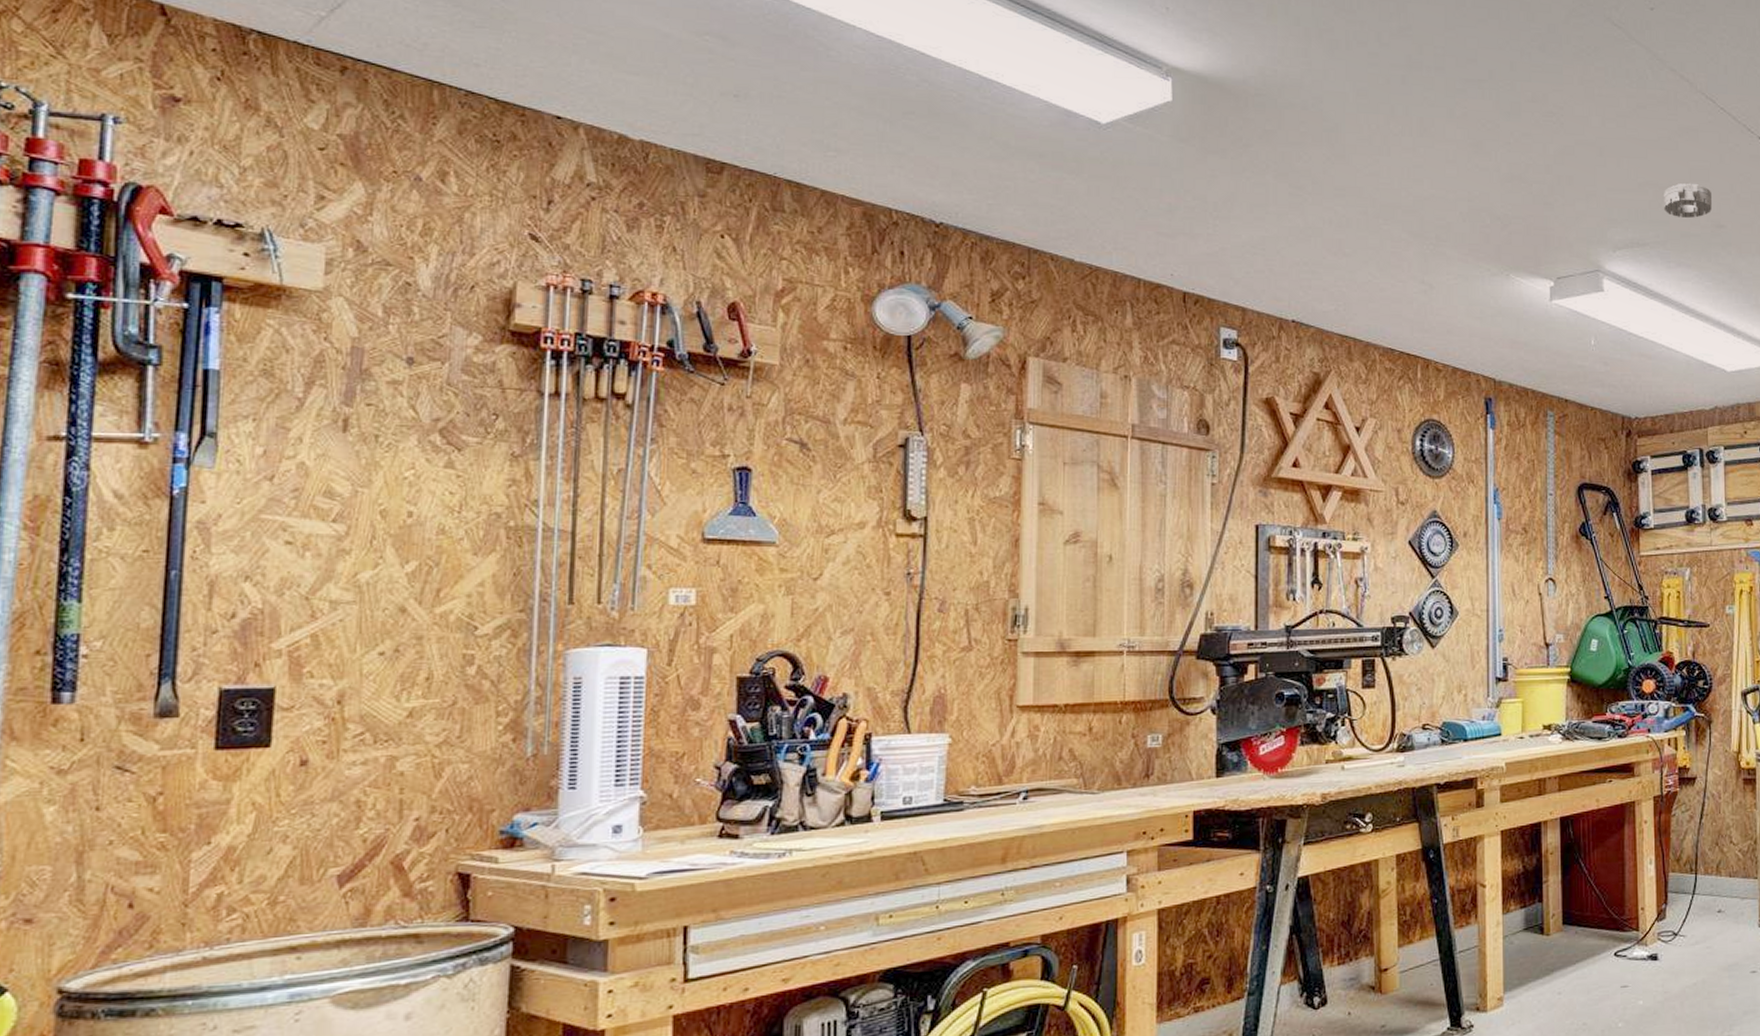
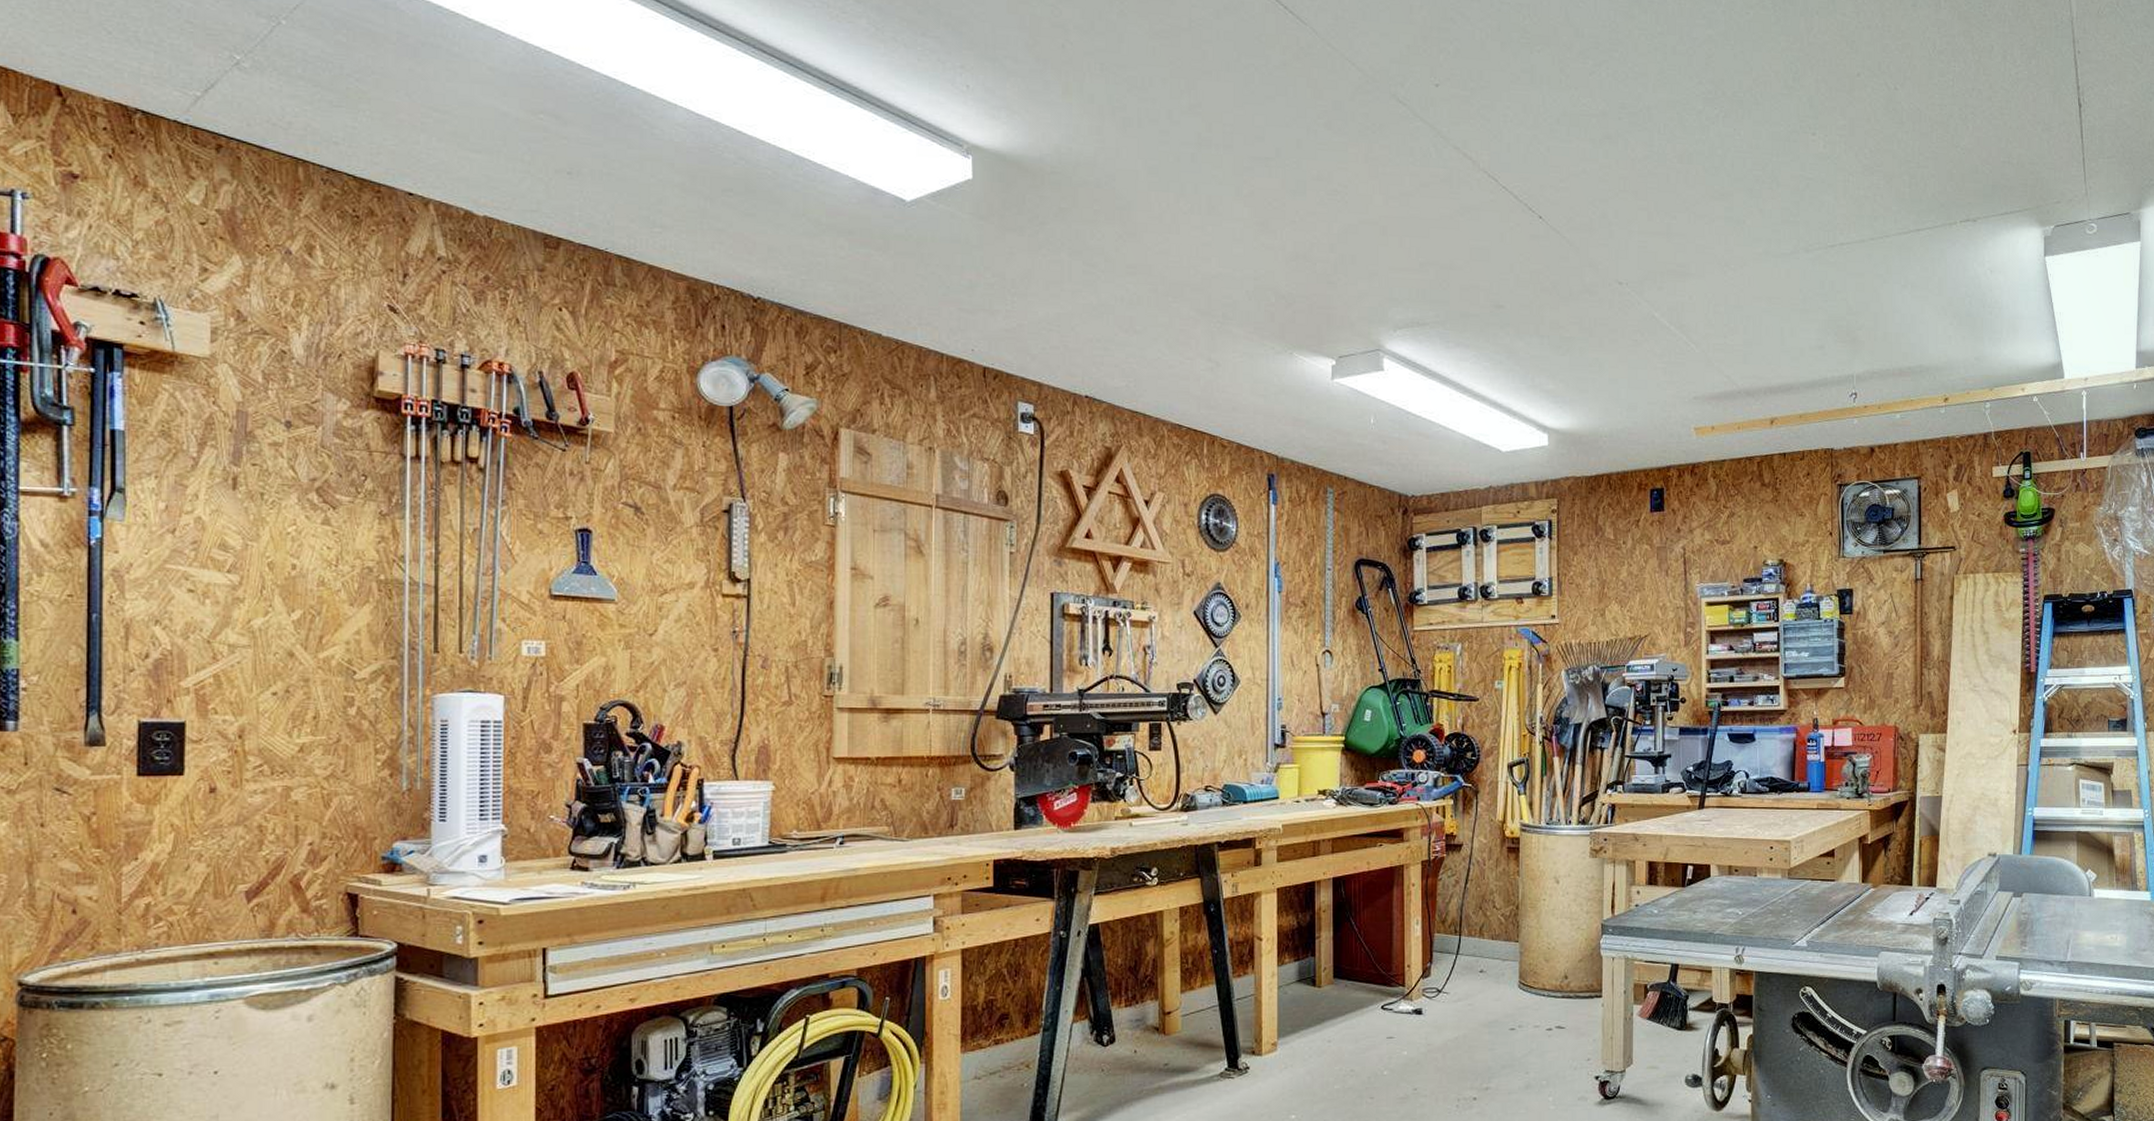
smoke detector: present [1664,183,1712,218] -> none [1445,263,1491,298]

